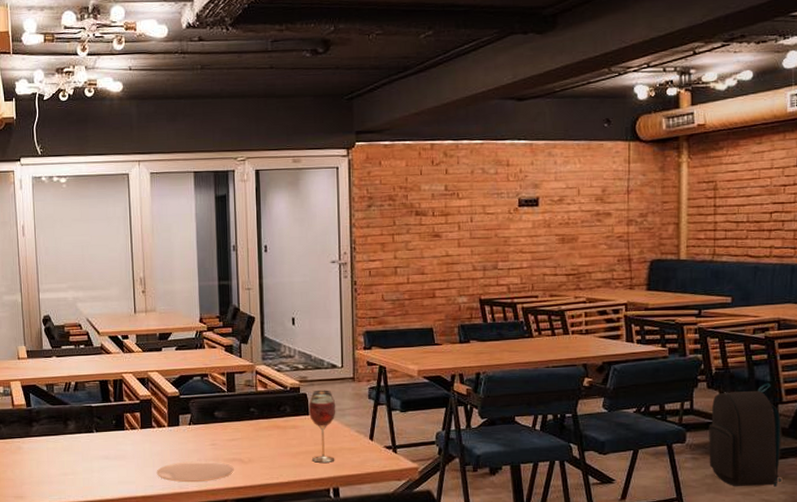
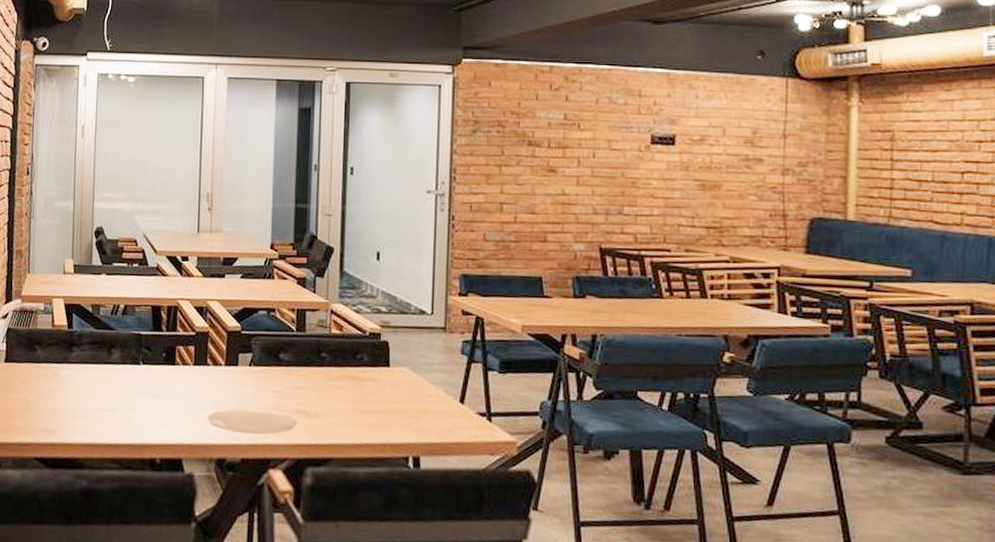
wineglass: present [308,390,336,463] -> none [389,338,422,426]
backpack: present [709,383,782,487] -> none [880,378,976,510]

